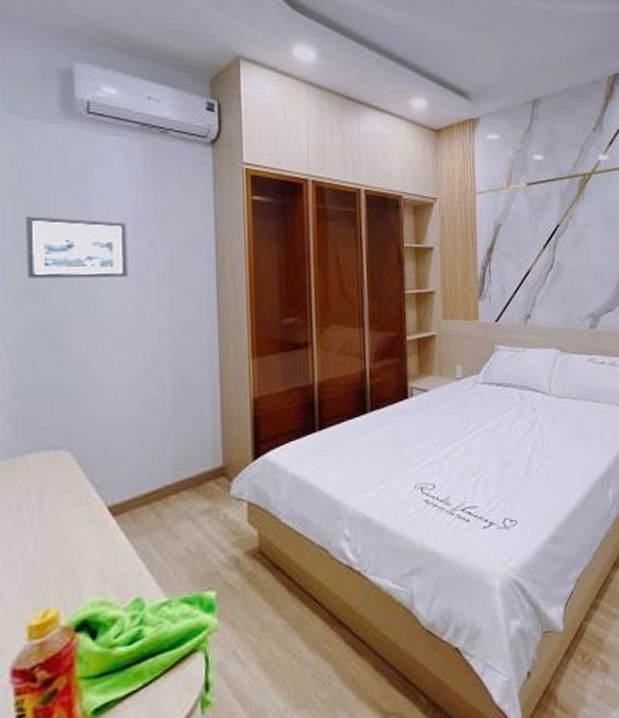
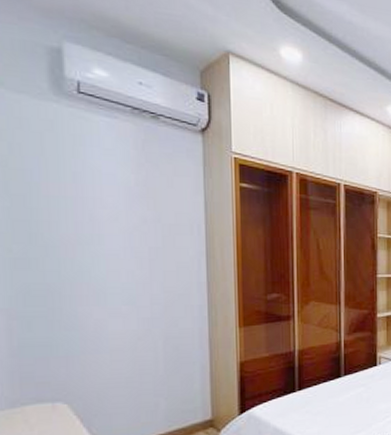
picture frame: present [26,216,128,279] -> none [18,187,122,251]

